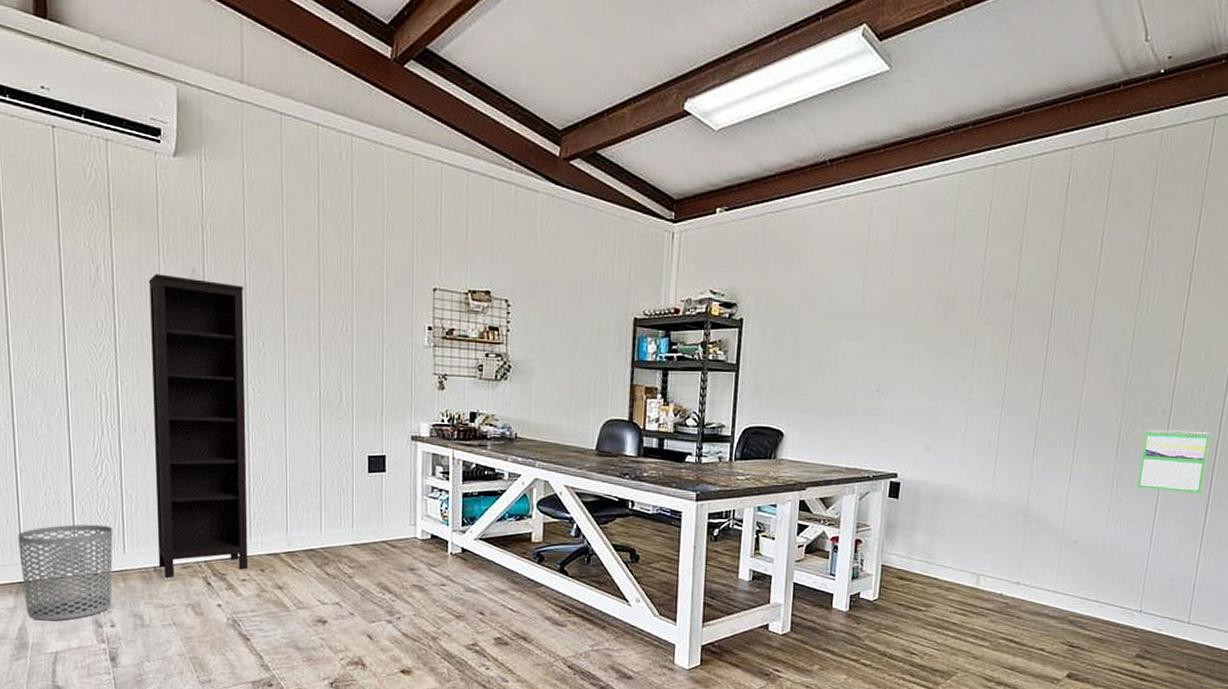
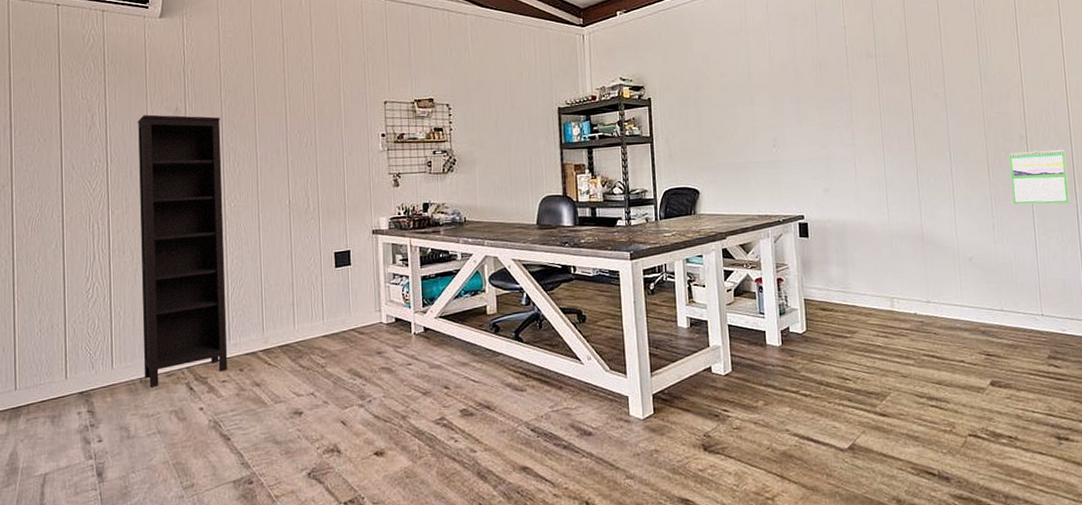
waste bin: present [18,524,113,621] -> none [13,344,102,444]

